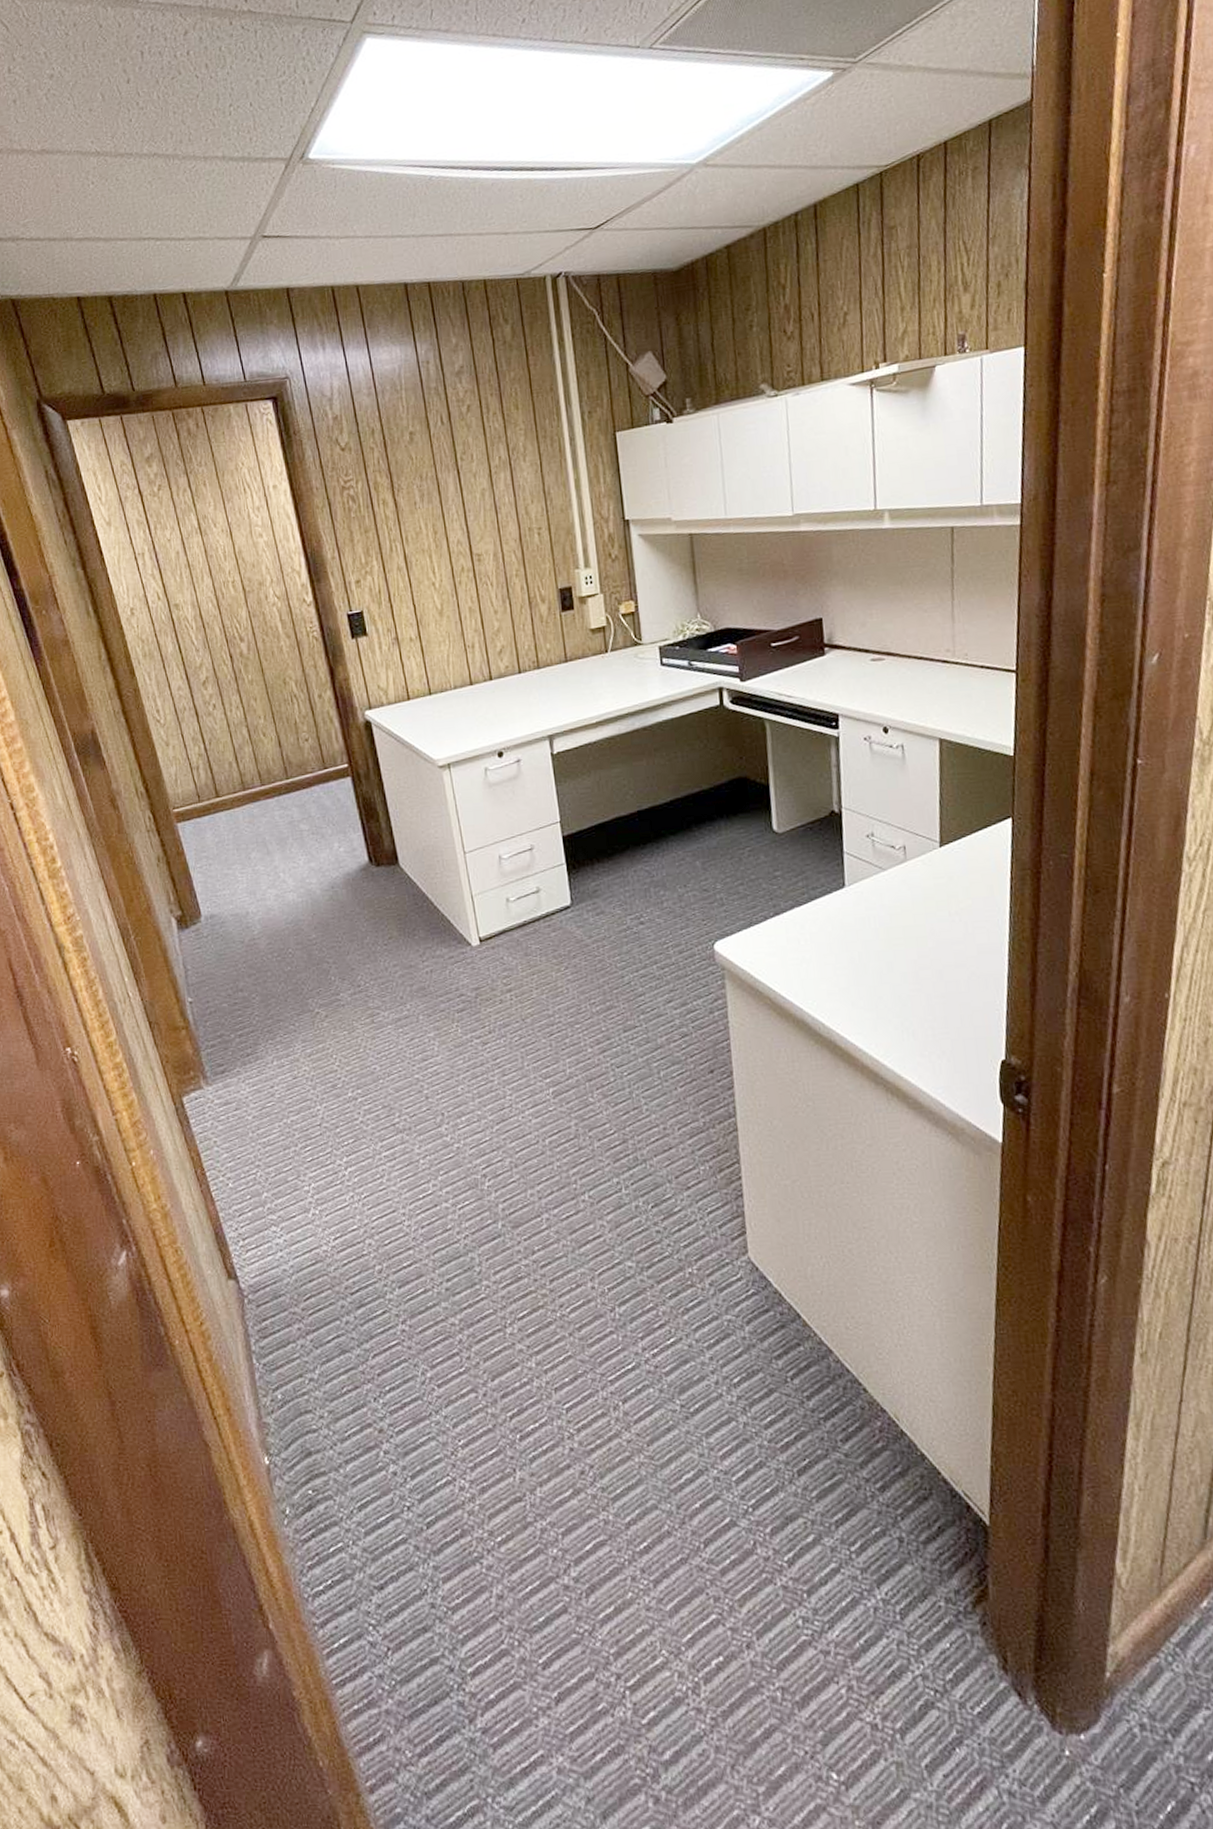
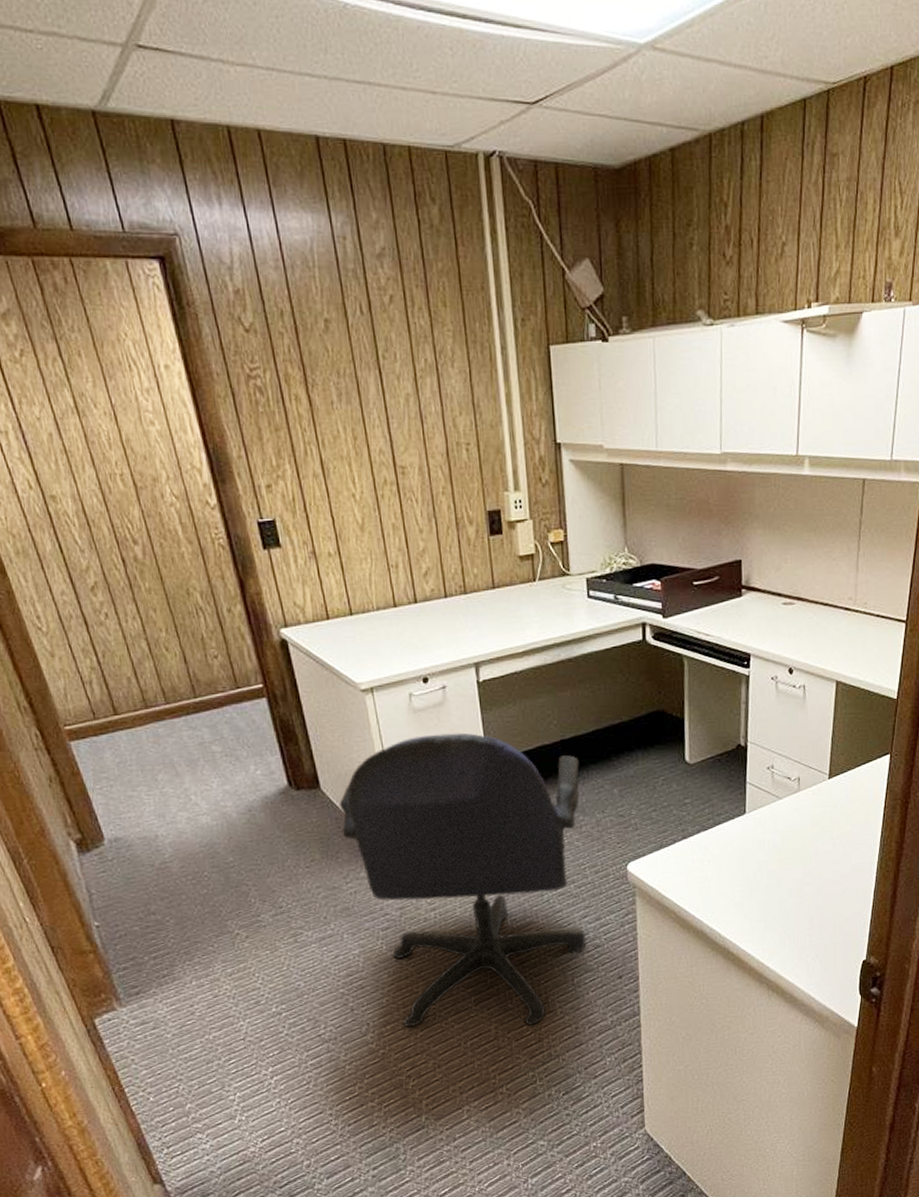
office chair: none [416,806,672,1123] -> present [339,733,586,1028]

